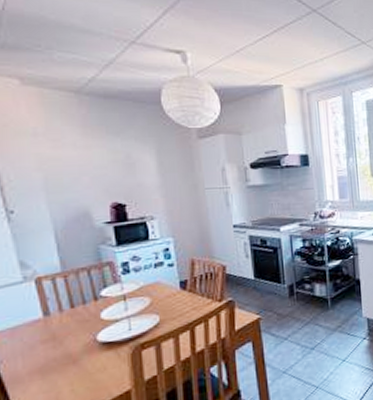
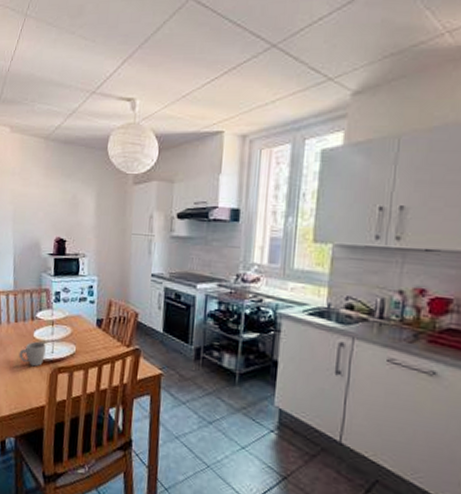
mug: none [83,321,121,352] -> present [18,341,46,367]

